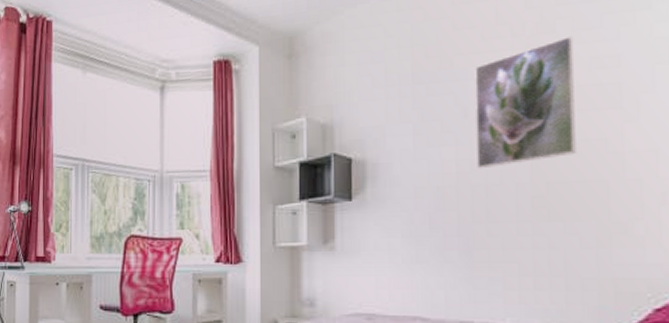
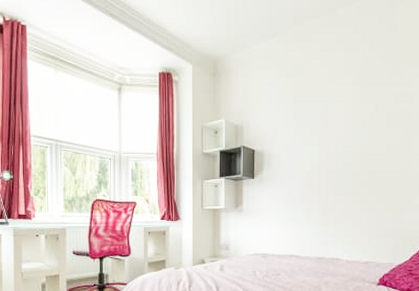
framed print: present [475,37,576,169] -> none [331,80,388,161]

